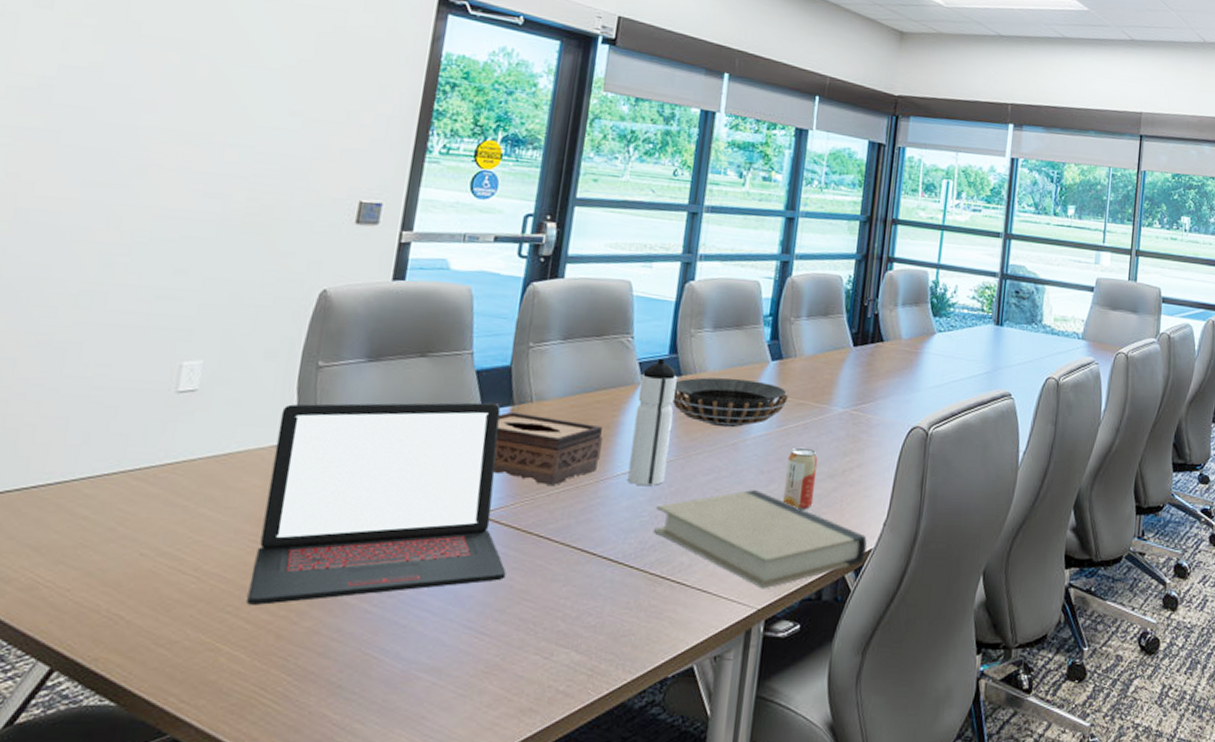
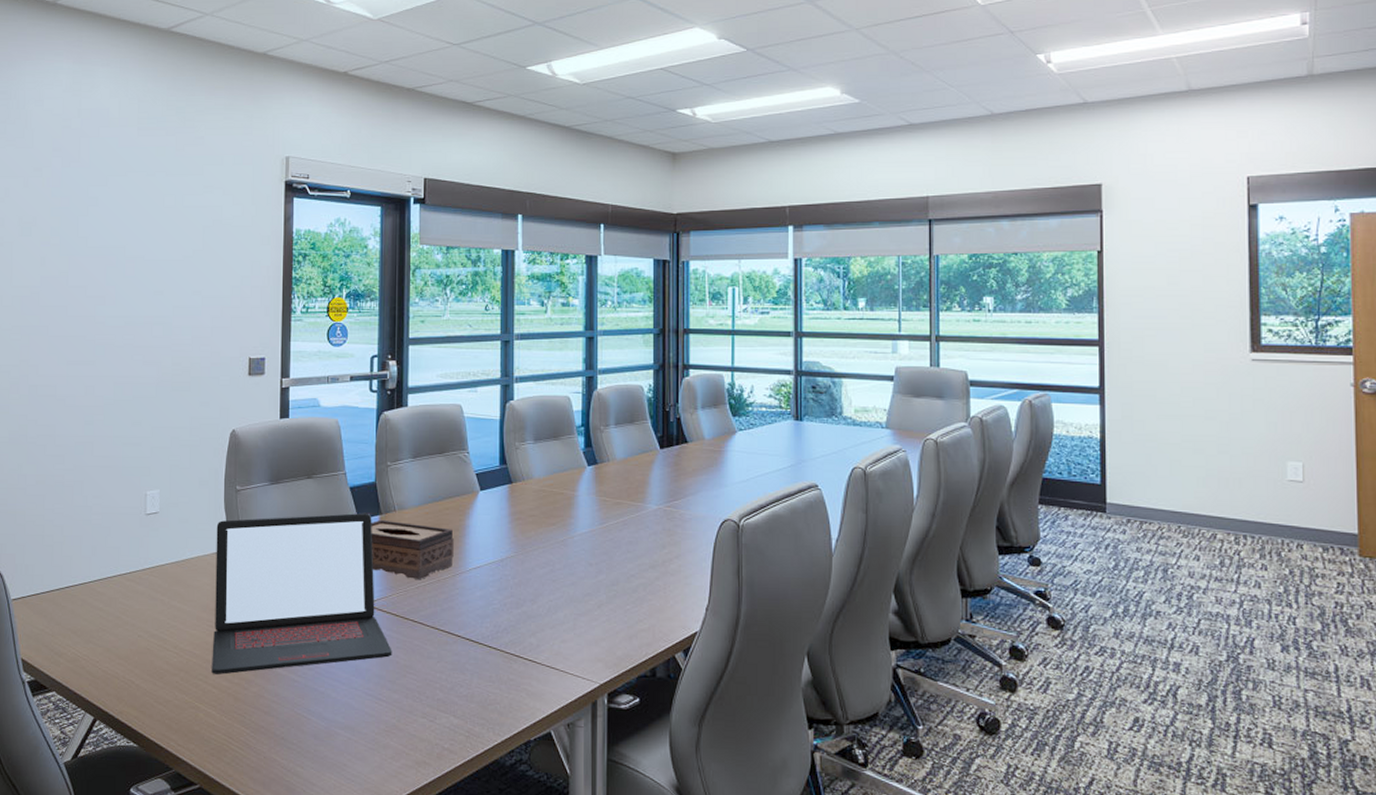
water bottle: present [627,359,677,486] -> none [478,470,509,579]
book: present [653,490,867,589] -> none [504,580,692,667]
decorative bowl: present [672,377,788,428] -> none [507,483,606,527]
beverage can: present [782,447,818,510] -> none [611,542,639,597]

